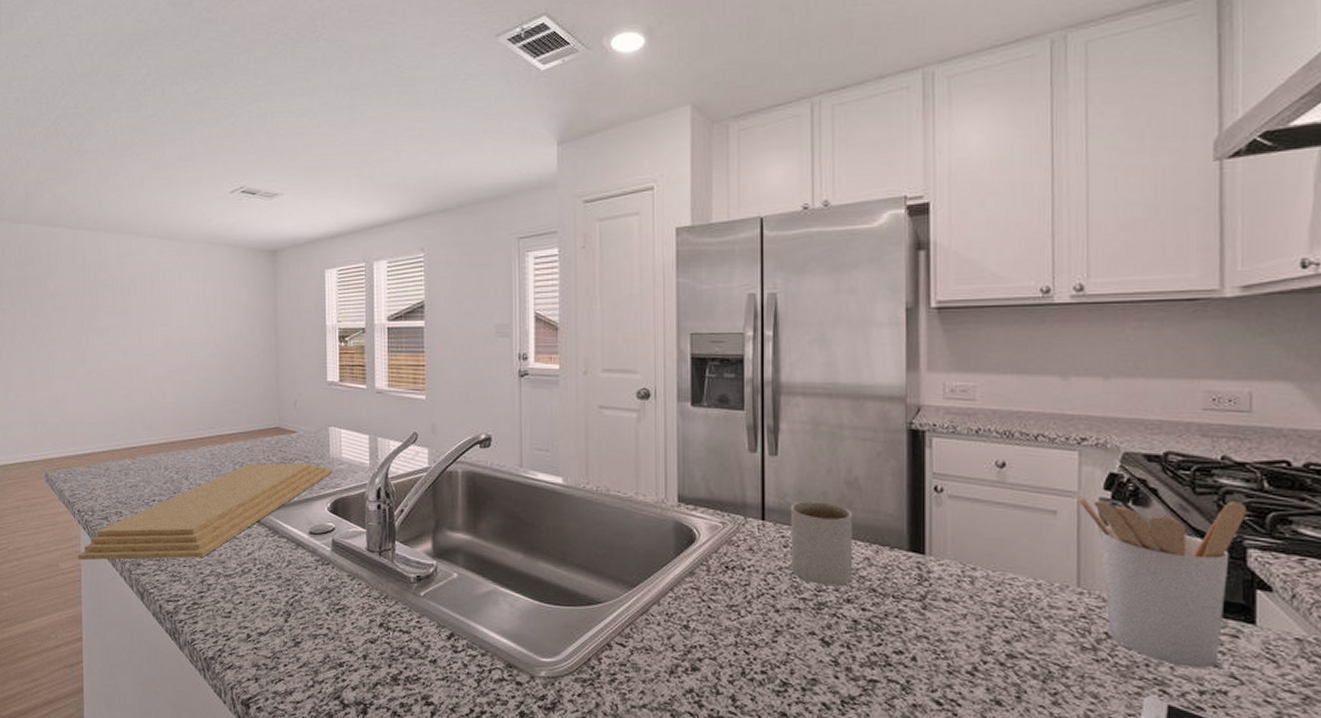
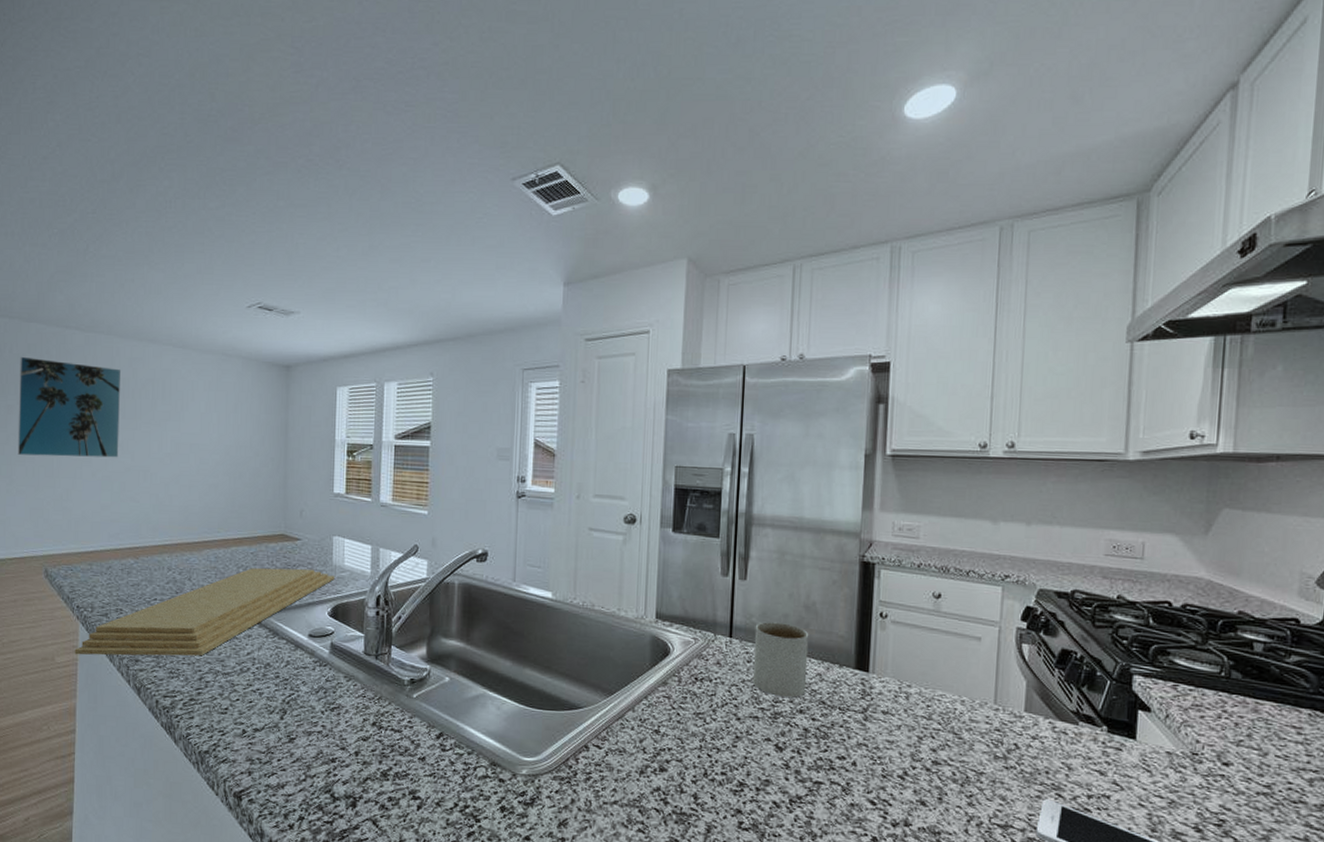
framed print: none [12,258,111,358] -> present [17,356,120,458]
utensil holder: present [1077,496,1246,668] -> none [999,625,1134,776]

